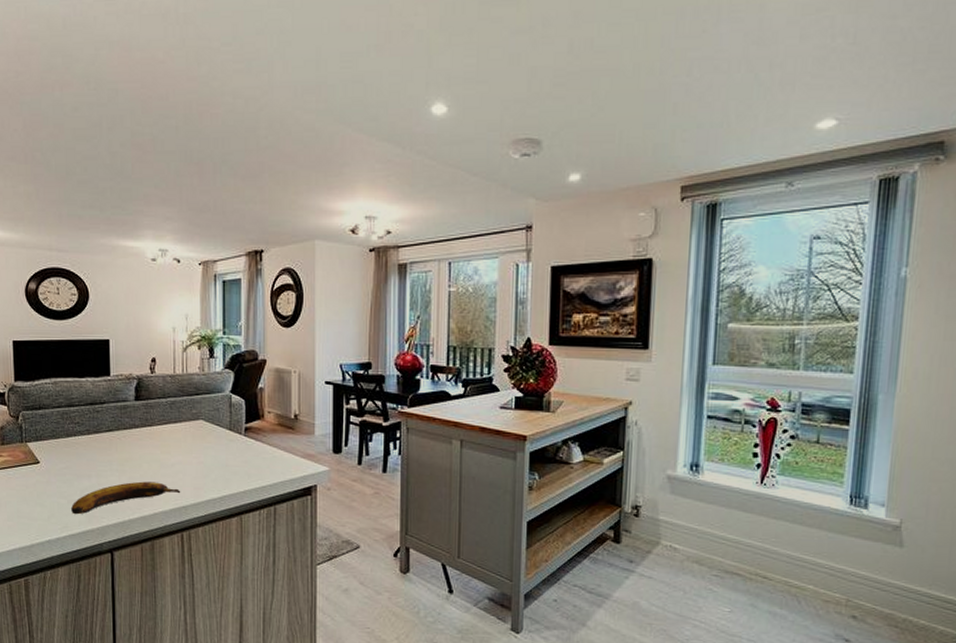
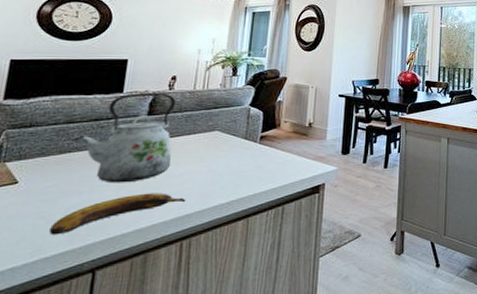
kettle: none [76,376,163,470] -> present [73,93,176,183]

